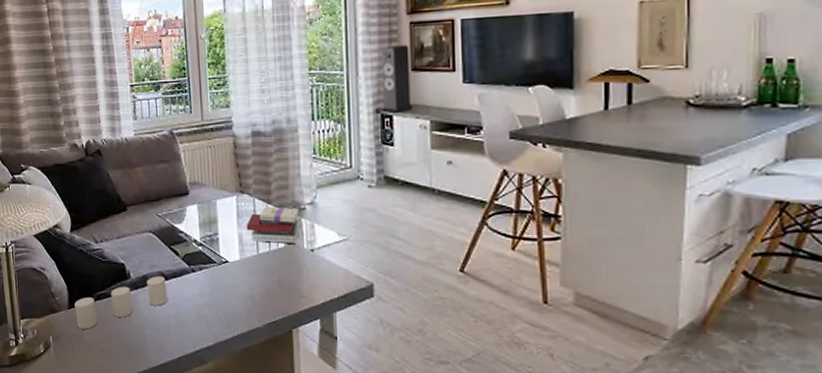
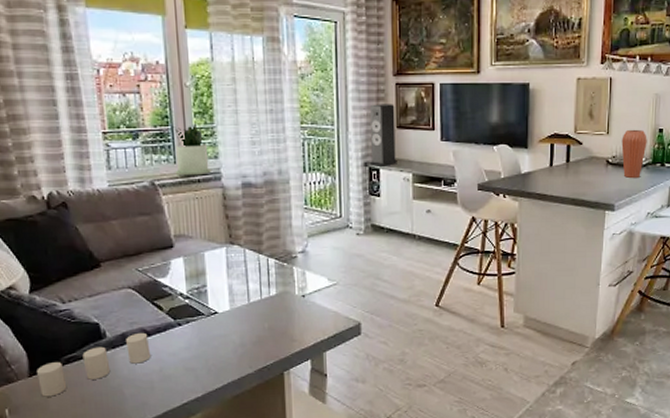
planter: none [190,74,224,125] -> present [173,123,212,176]
books: present [246,206,300,245] -> none [236,256,291,292]
vase: none [708,60,748,124] -> present [621,129,647,179]

